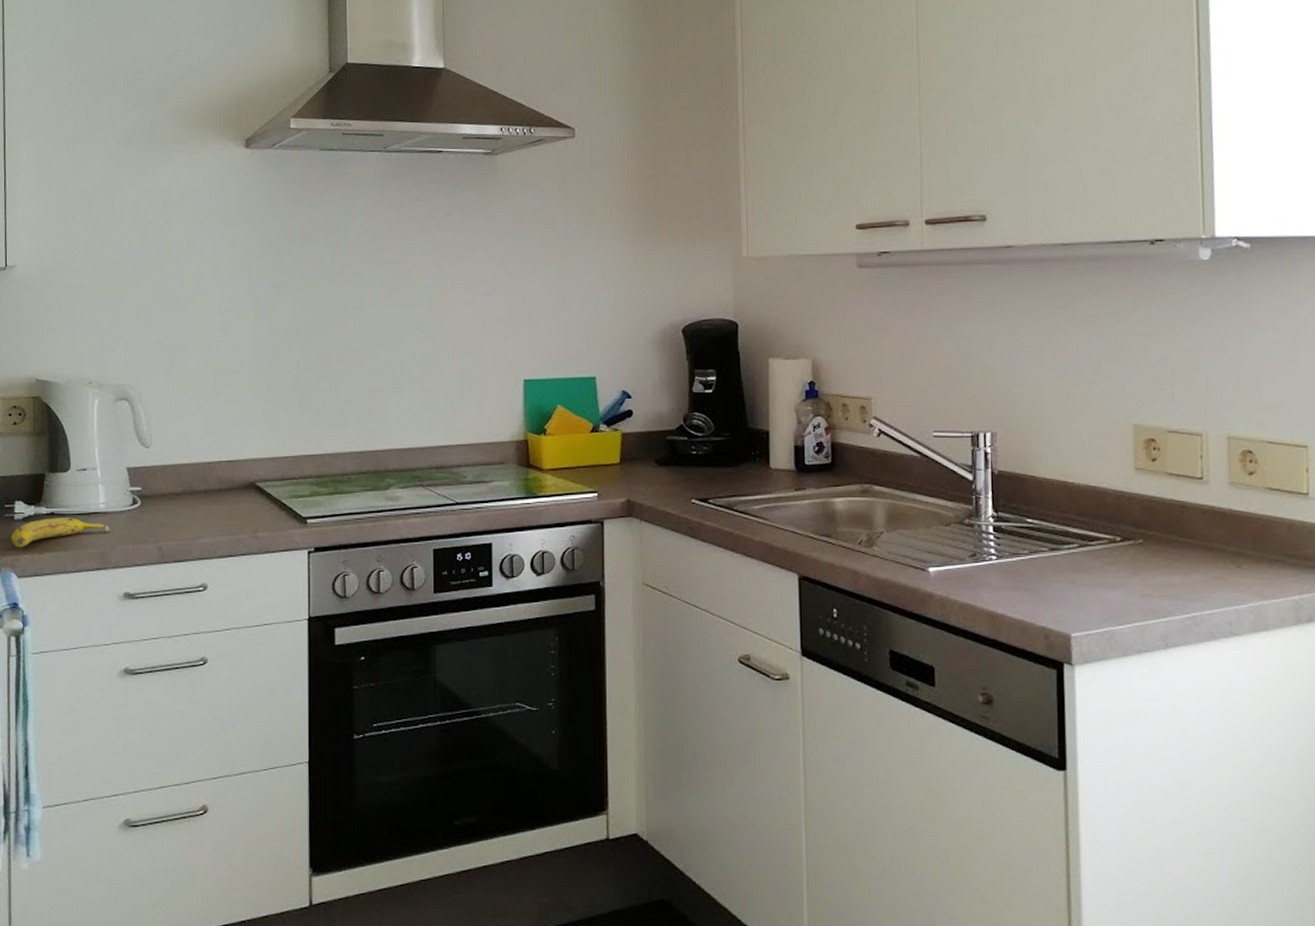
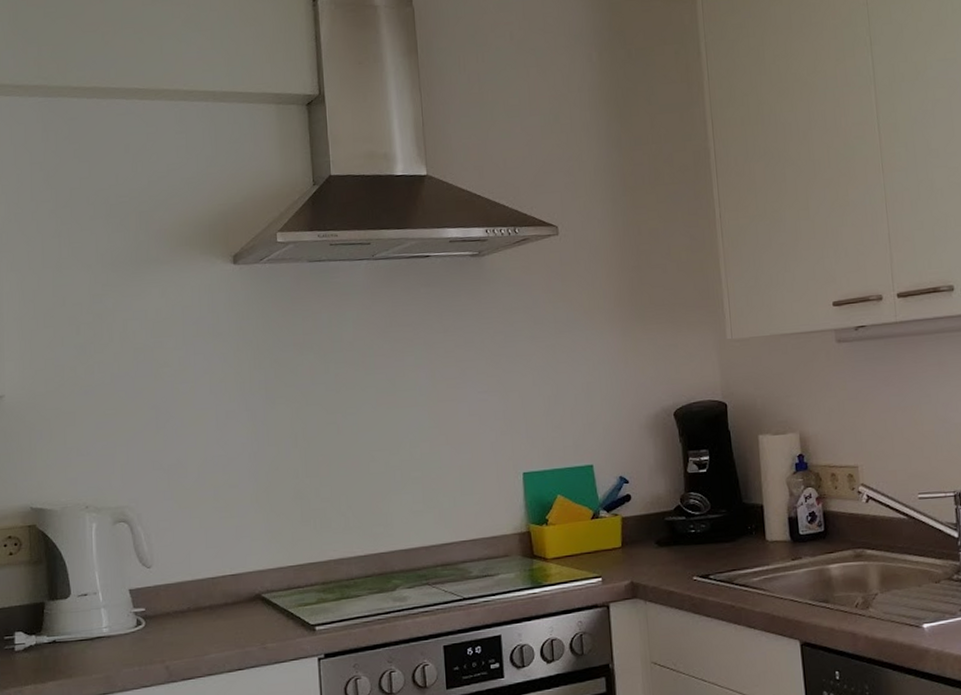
fruit: present [11,518,110,548] -> none [12,644,115,679]

